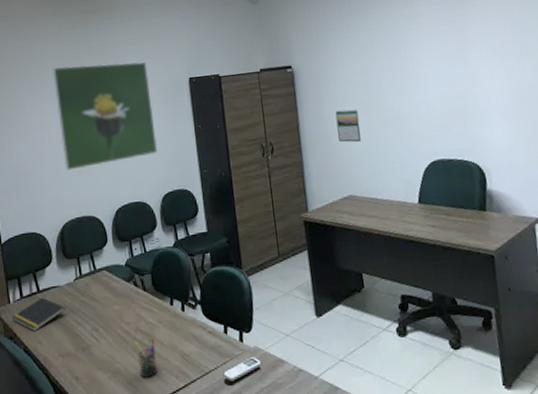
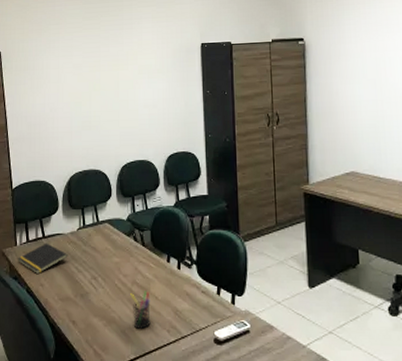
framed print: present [52,61,158,171] -> none [70,23,166,125]
calendar: present [335,109,362,143] -> none [344,85,369,120]

